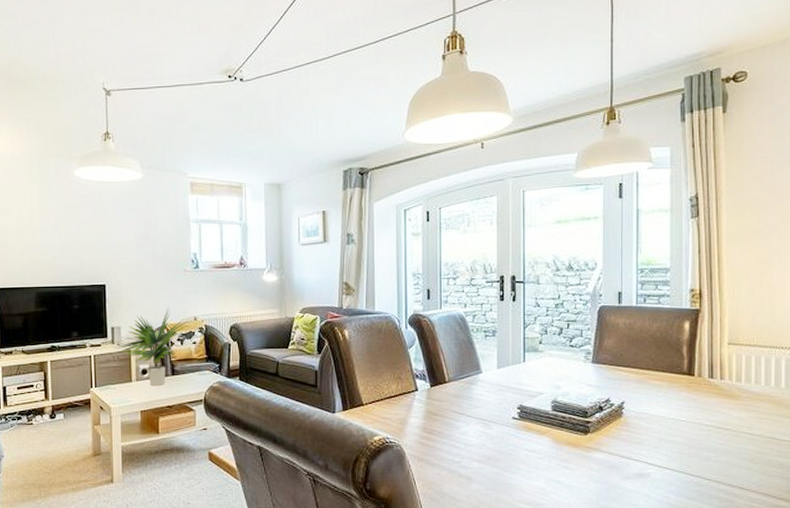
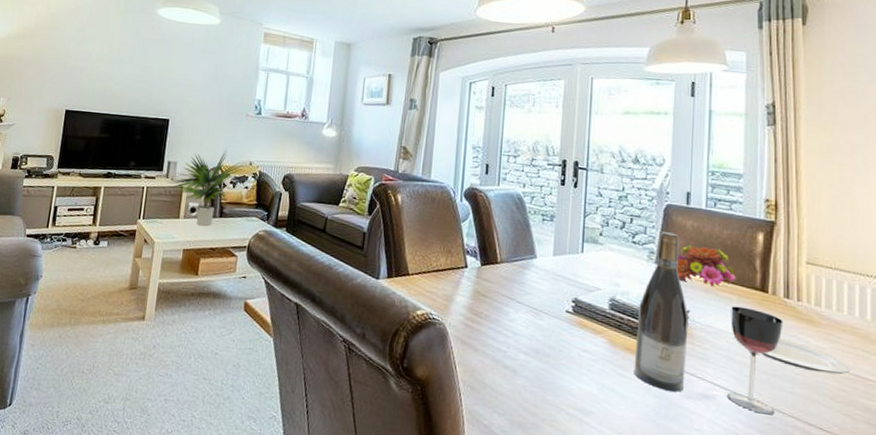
wine bottle: none [577,332,624,475] -> present [634,232,689,392]
flower bouquet: none [611,341,665,377] -> present [676,244,736,287]
wineglass: none [660,391,708,483] -> present [727,306,783,415]
plate: none [664,414,768,440] -> present [733,336,852,375]

